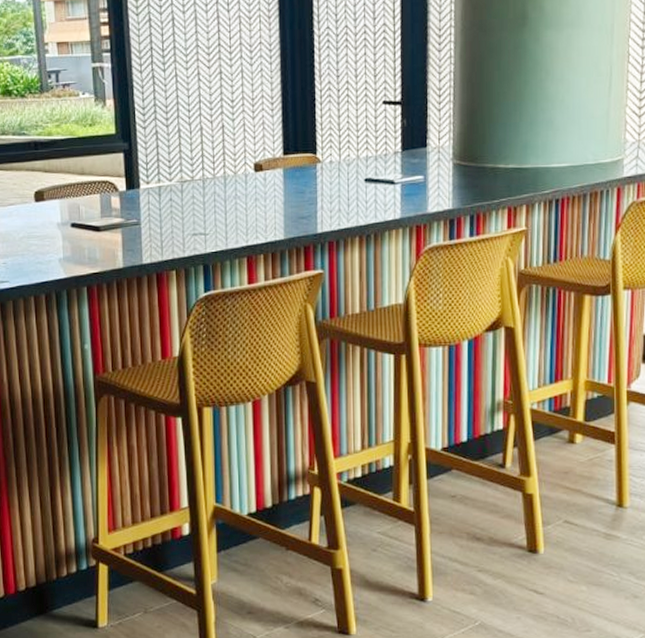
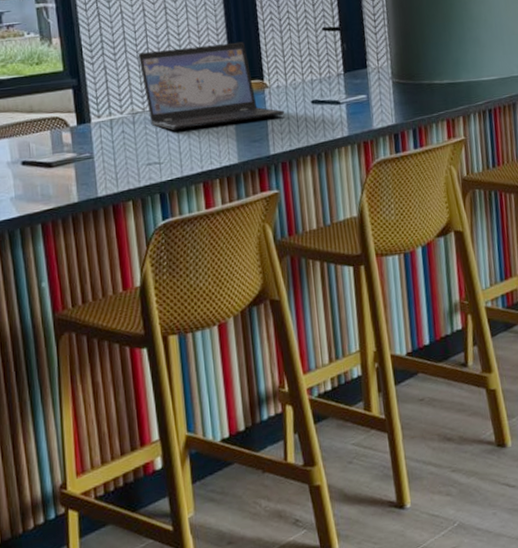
laptop: none [190,112,336,201] -> present [138,41,285,130]

